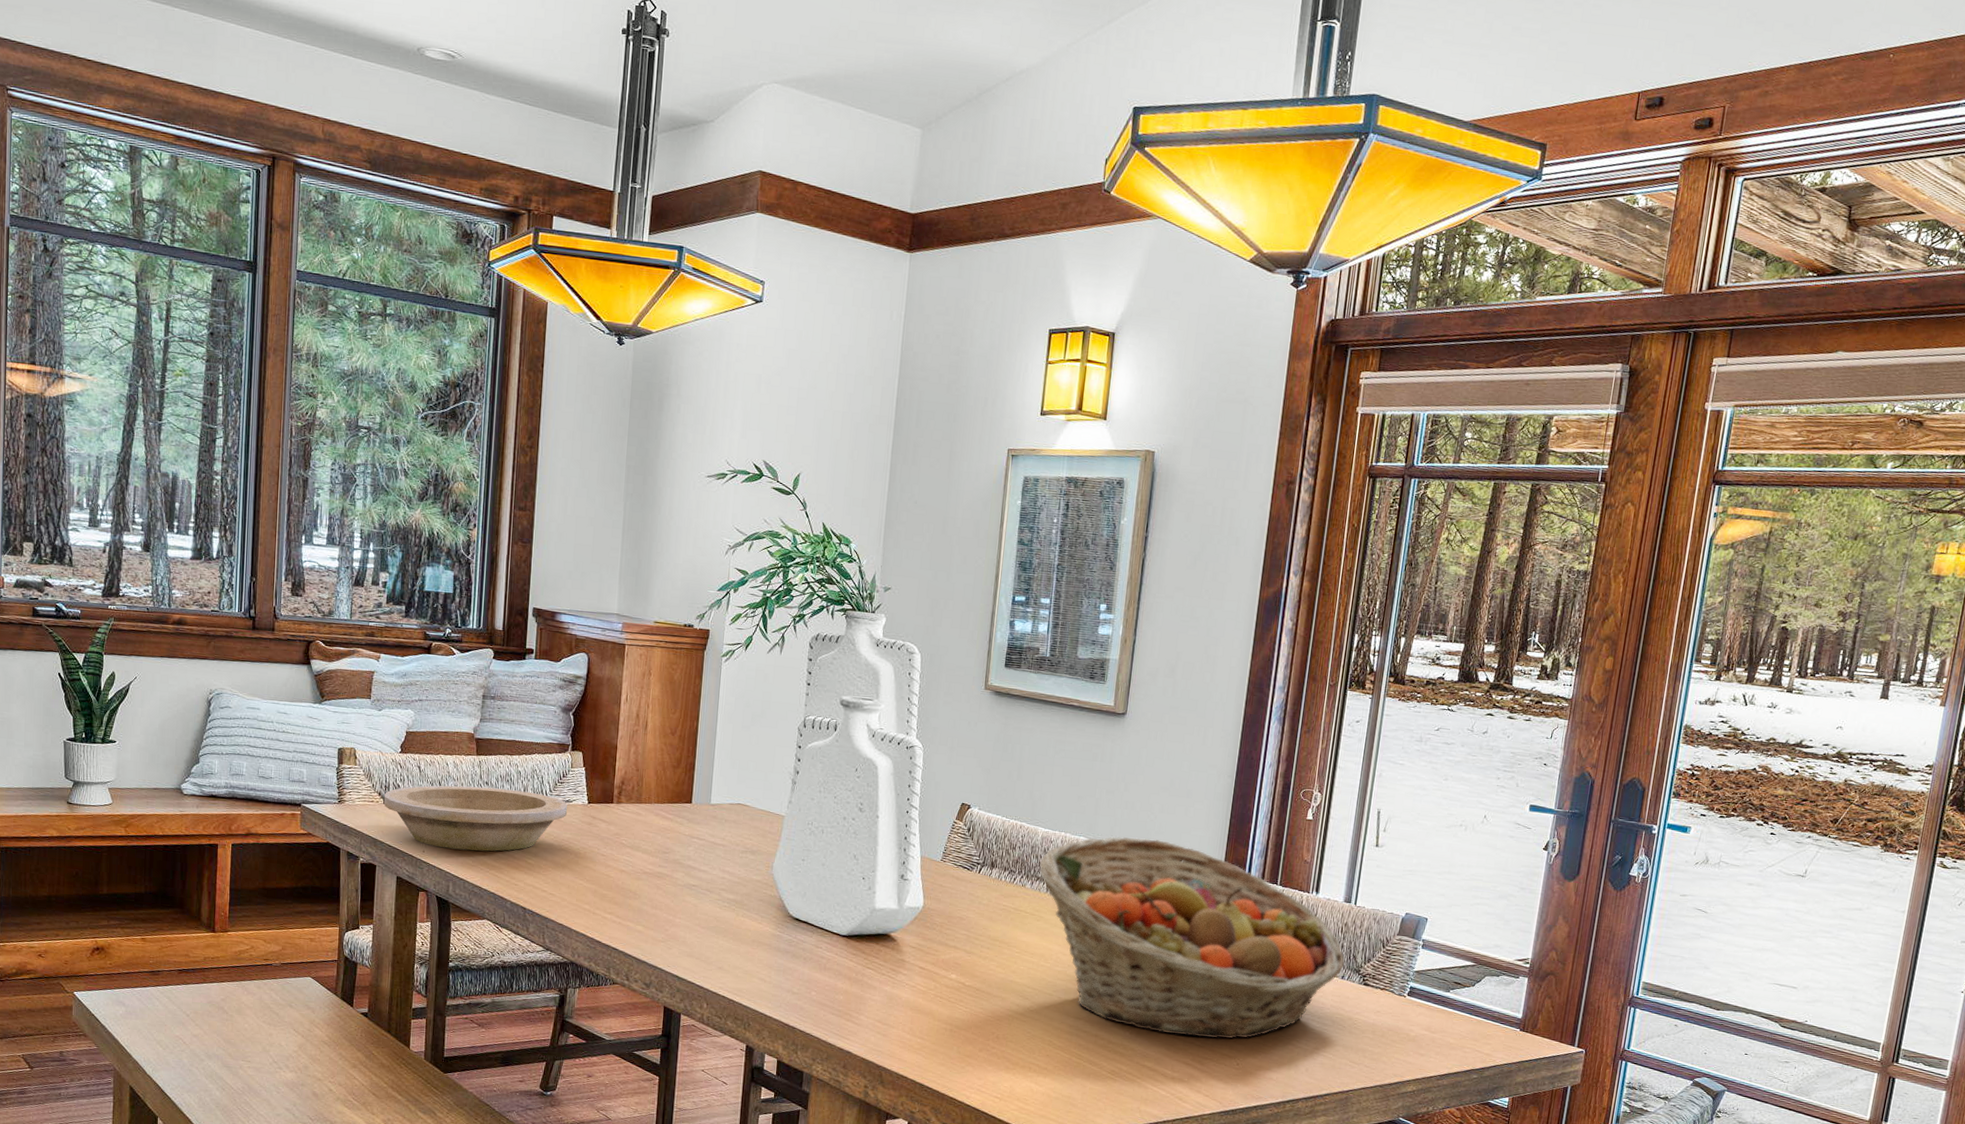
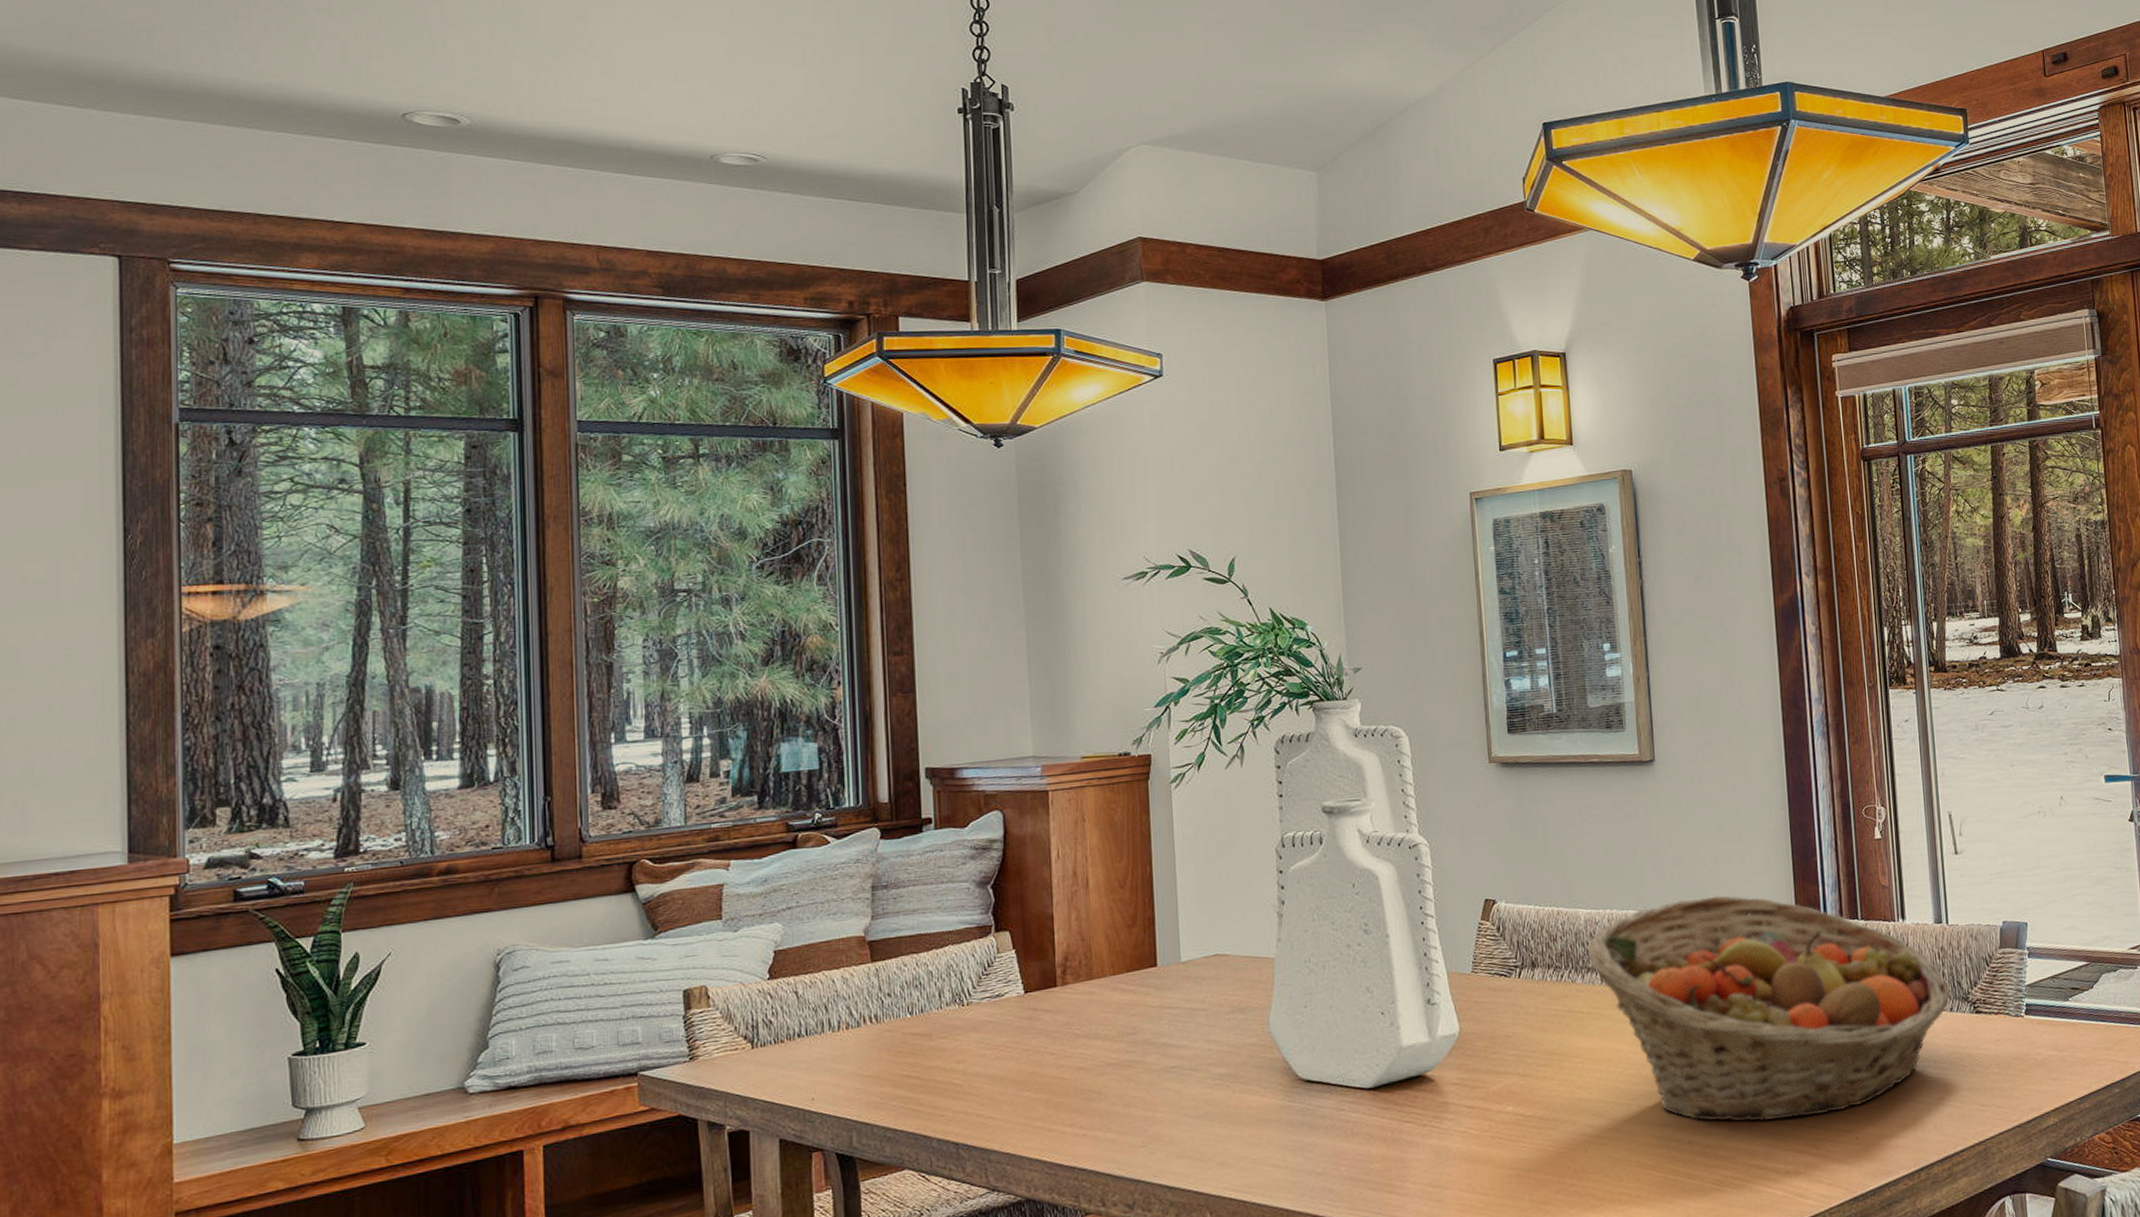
bowl: present [383,785,568,852] -> none [751,993,1000,1090]

